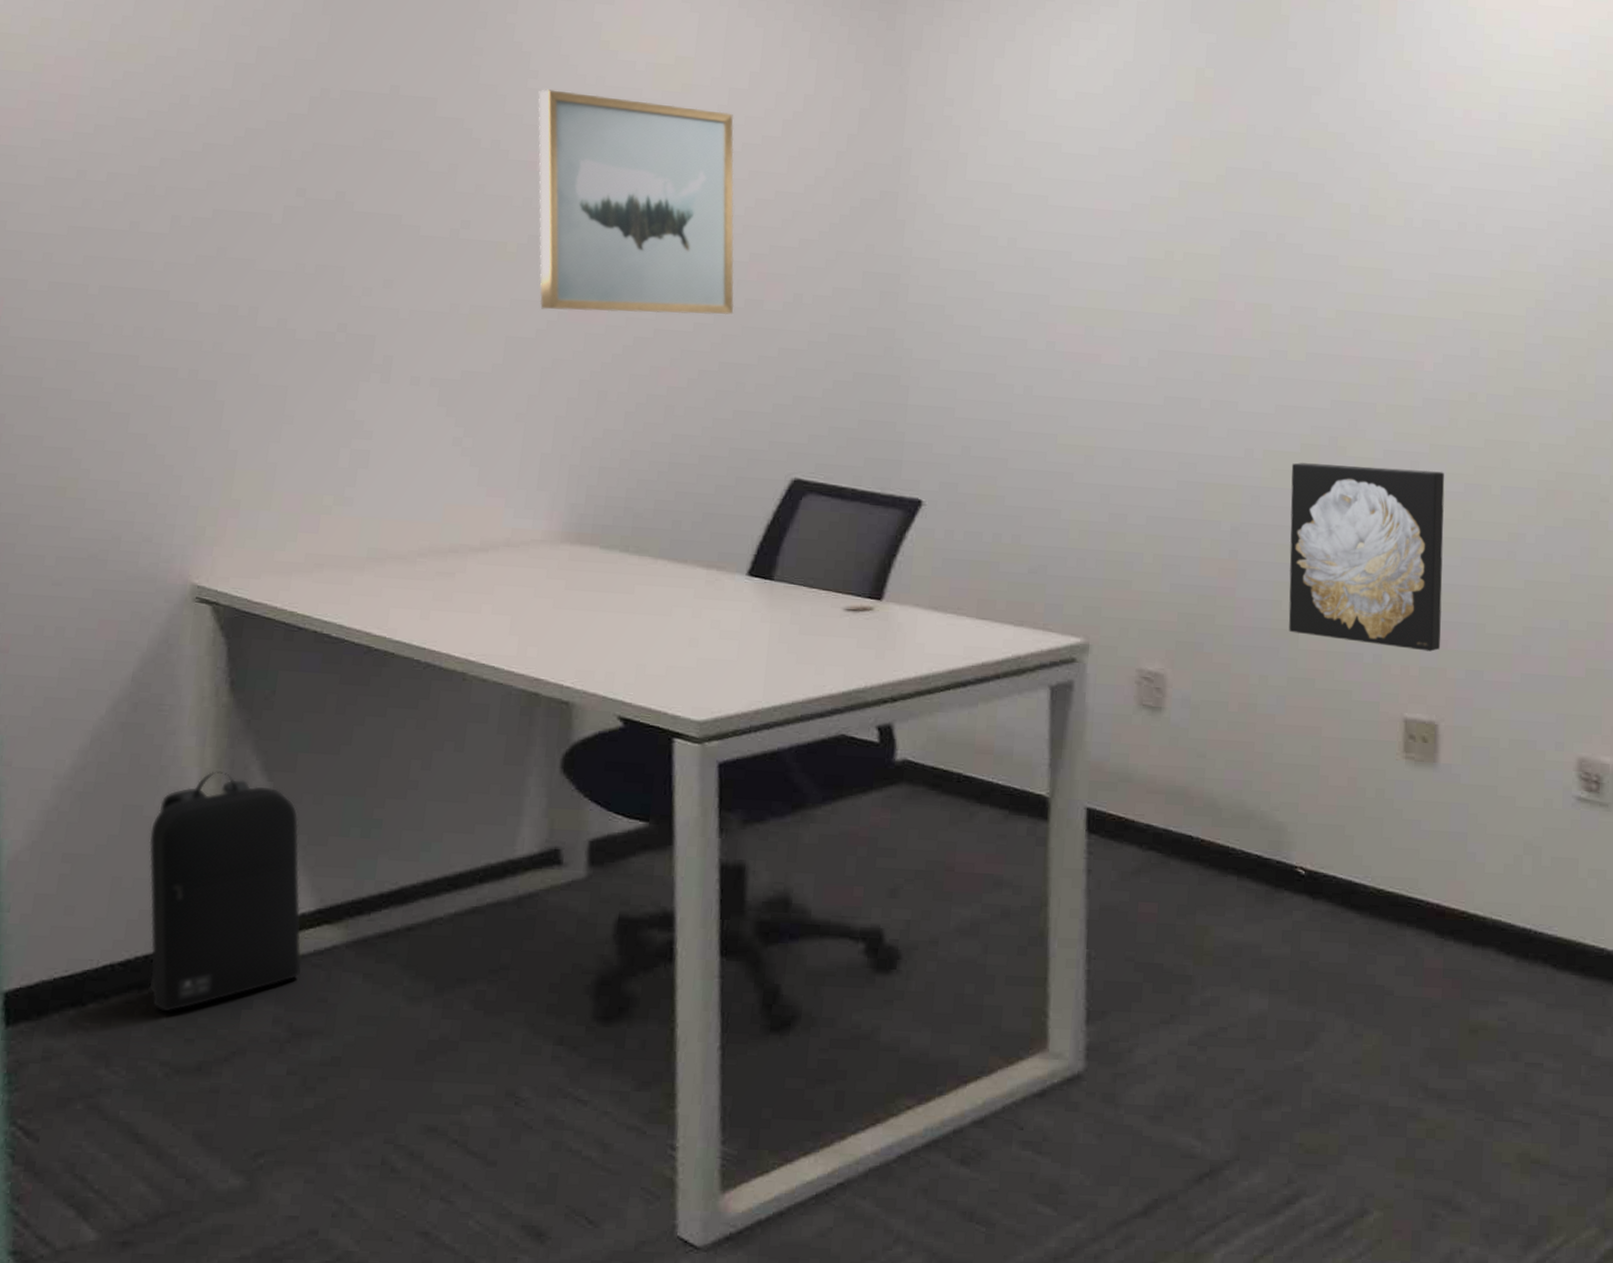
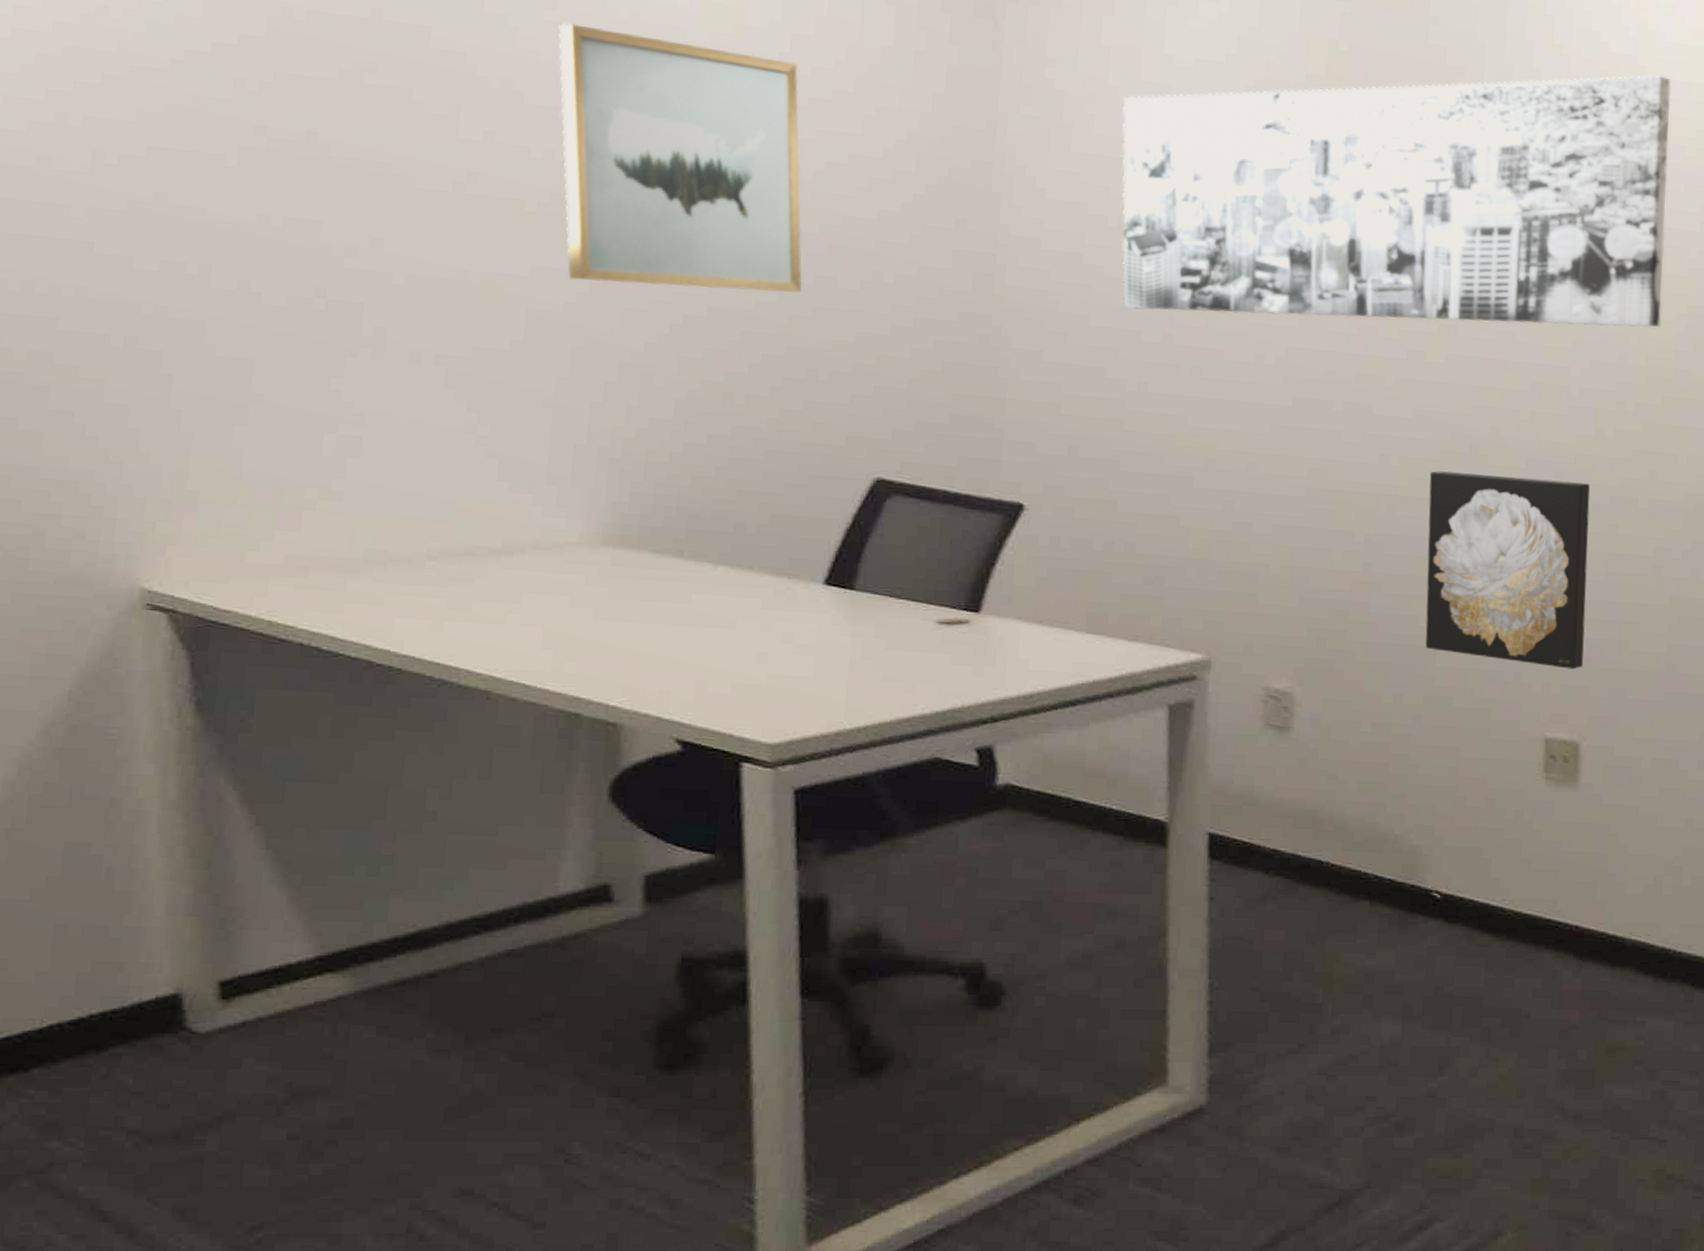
backpack: present [149,771,302,1012] -> none [100,803,300,1075]
wall art: none [1010,84,1516,322] -> present [1122,75,1671,328]

